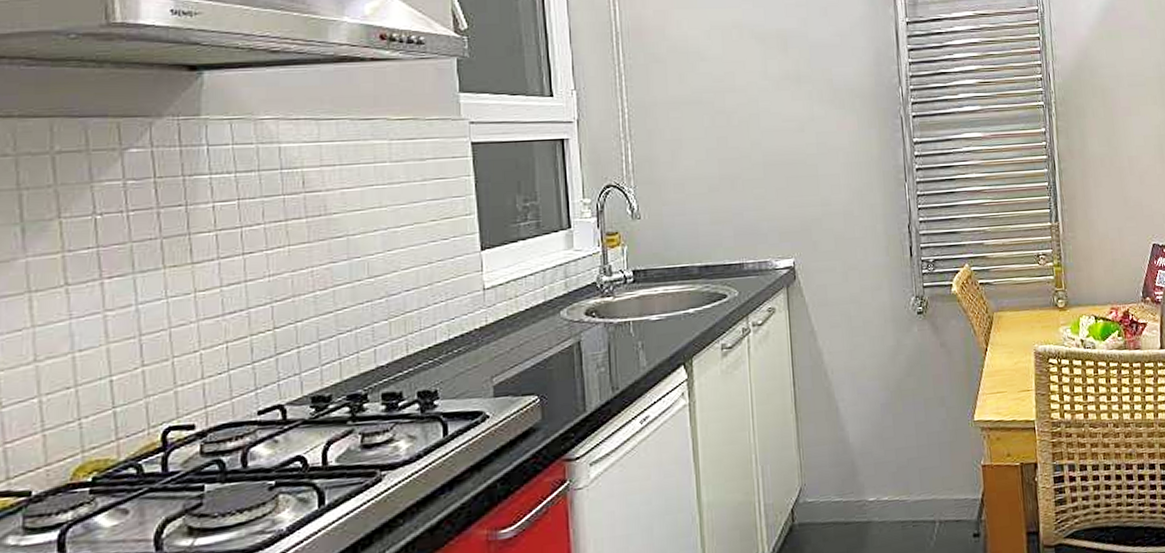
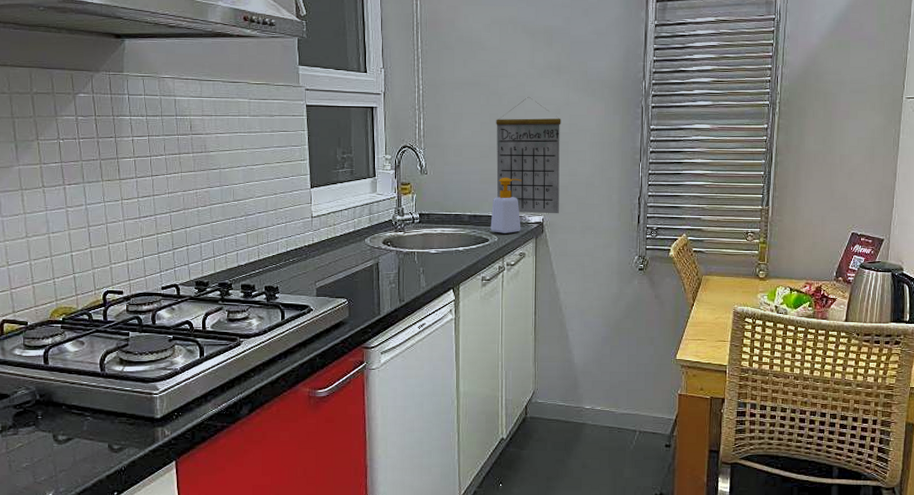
calendar: none [725,114,813,257] -> present [496,97,561,214]
soap bottle: none [727,214,768,286] -> present [490,177,522,233]

